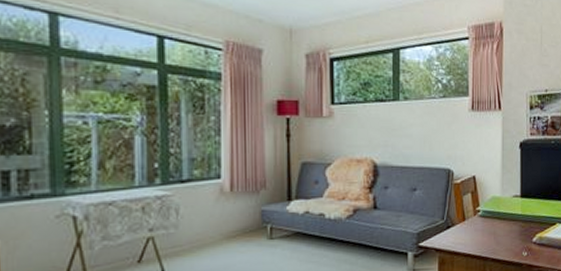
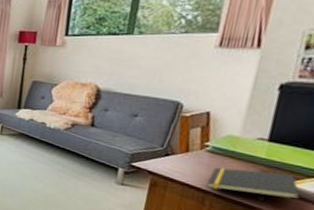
notepad: none [484,225,550,254] -> present [206,167,301,200]

